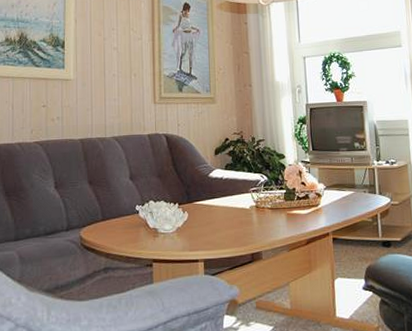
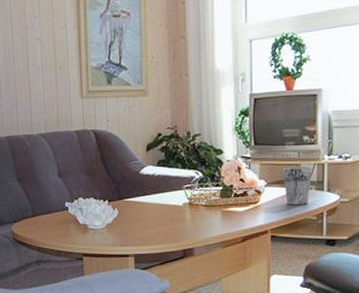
cup: none [339,170,365,208] -> present [283,166,312,205]

